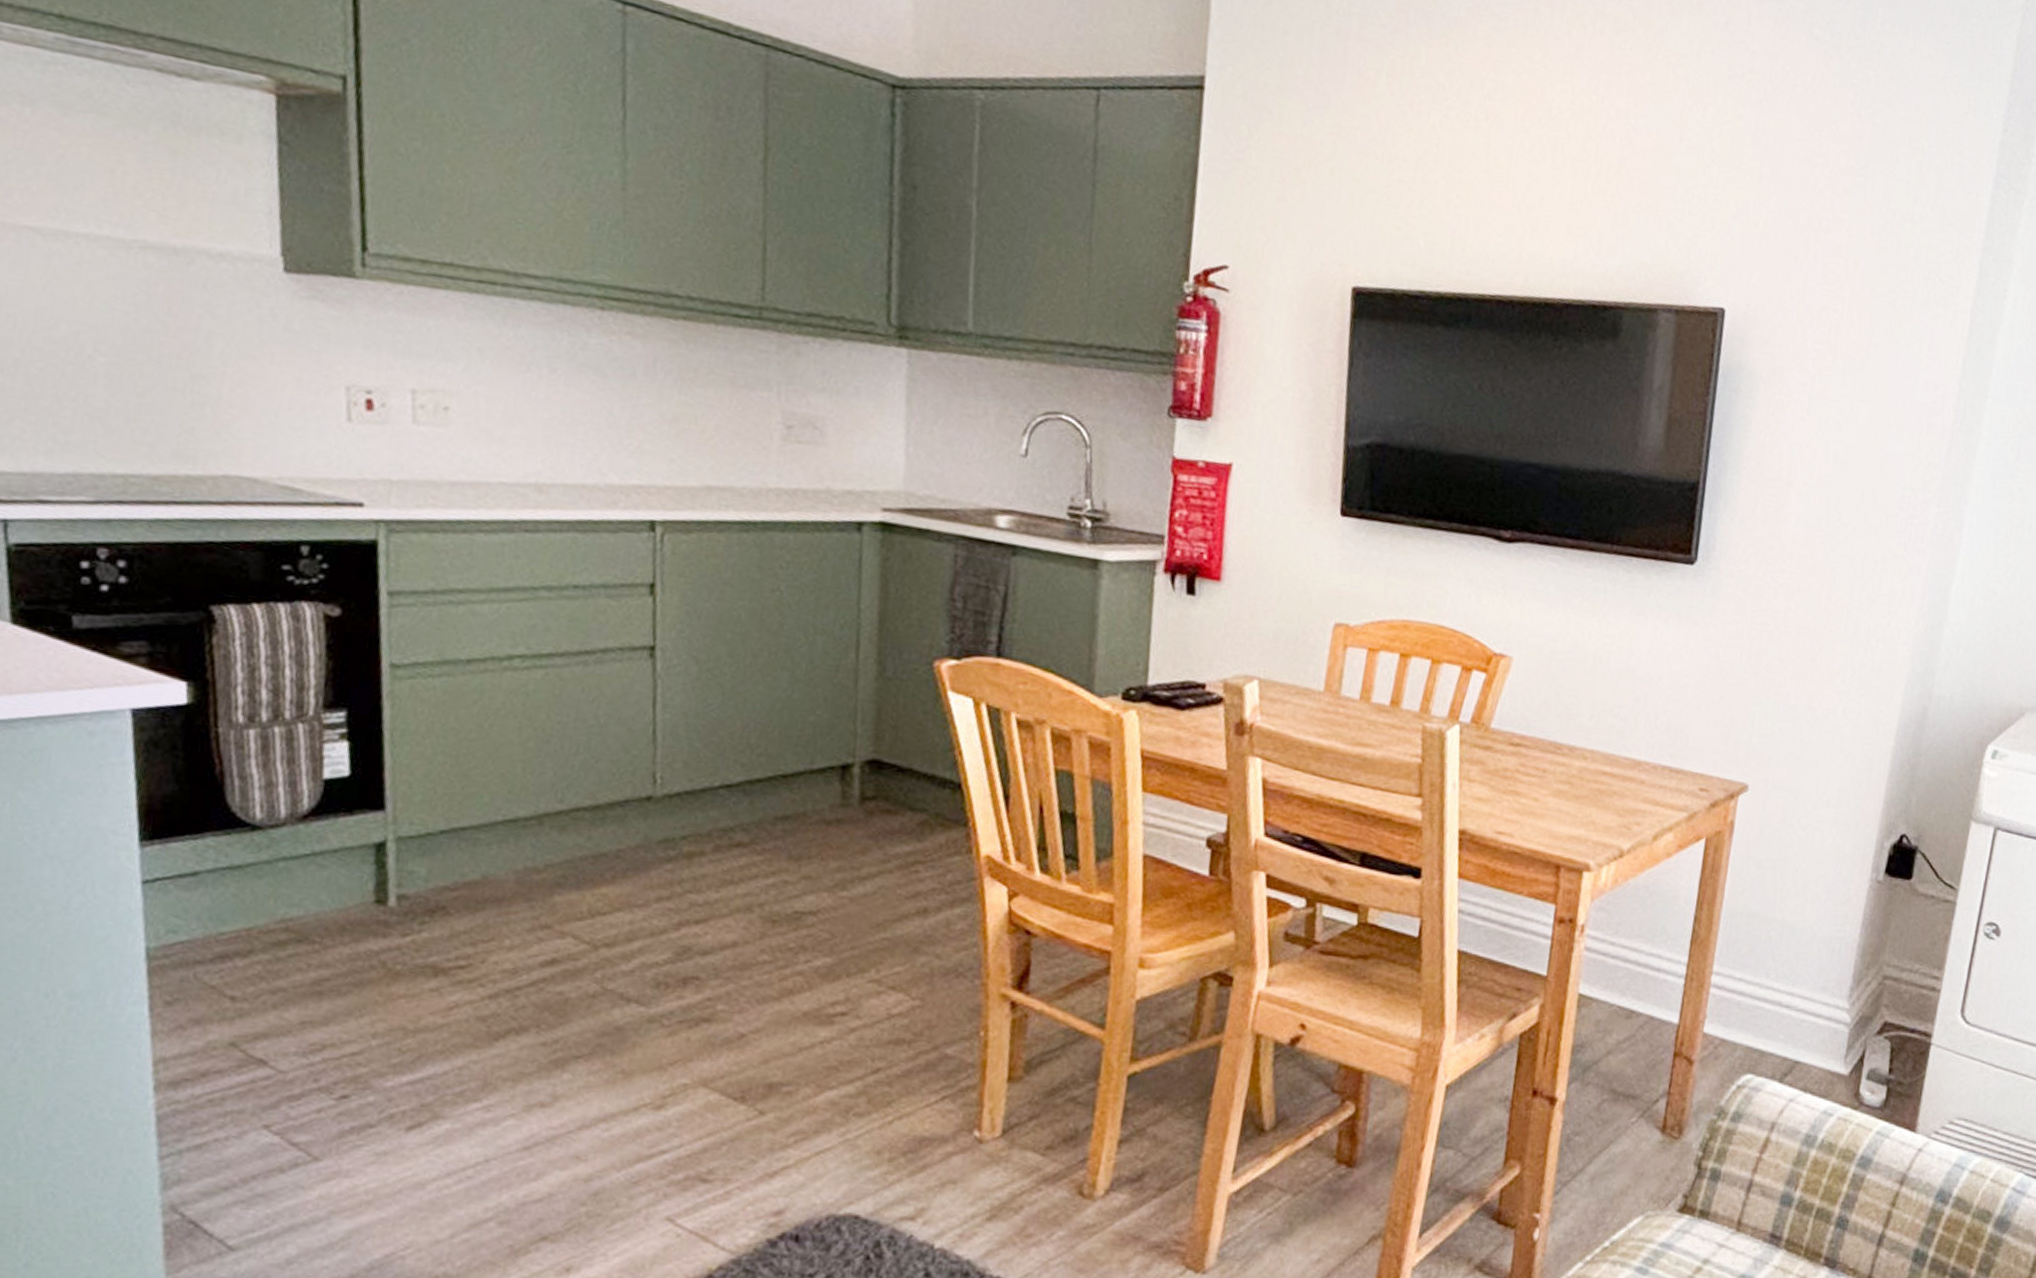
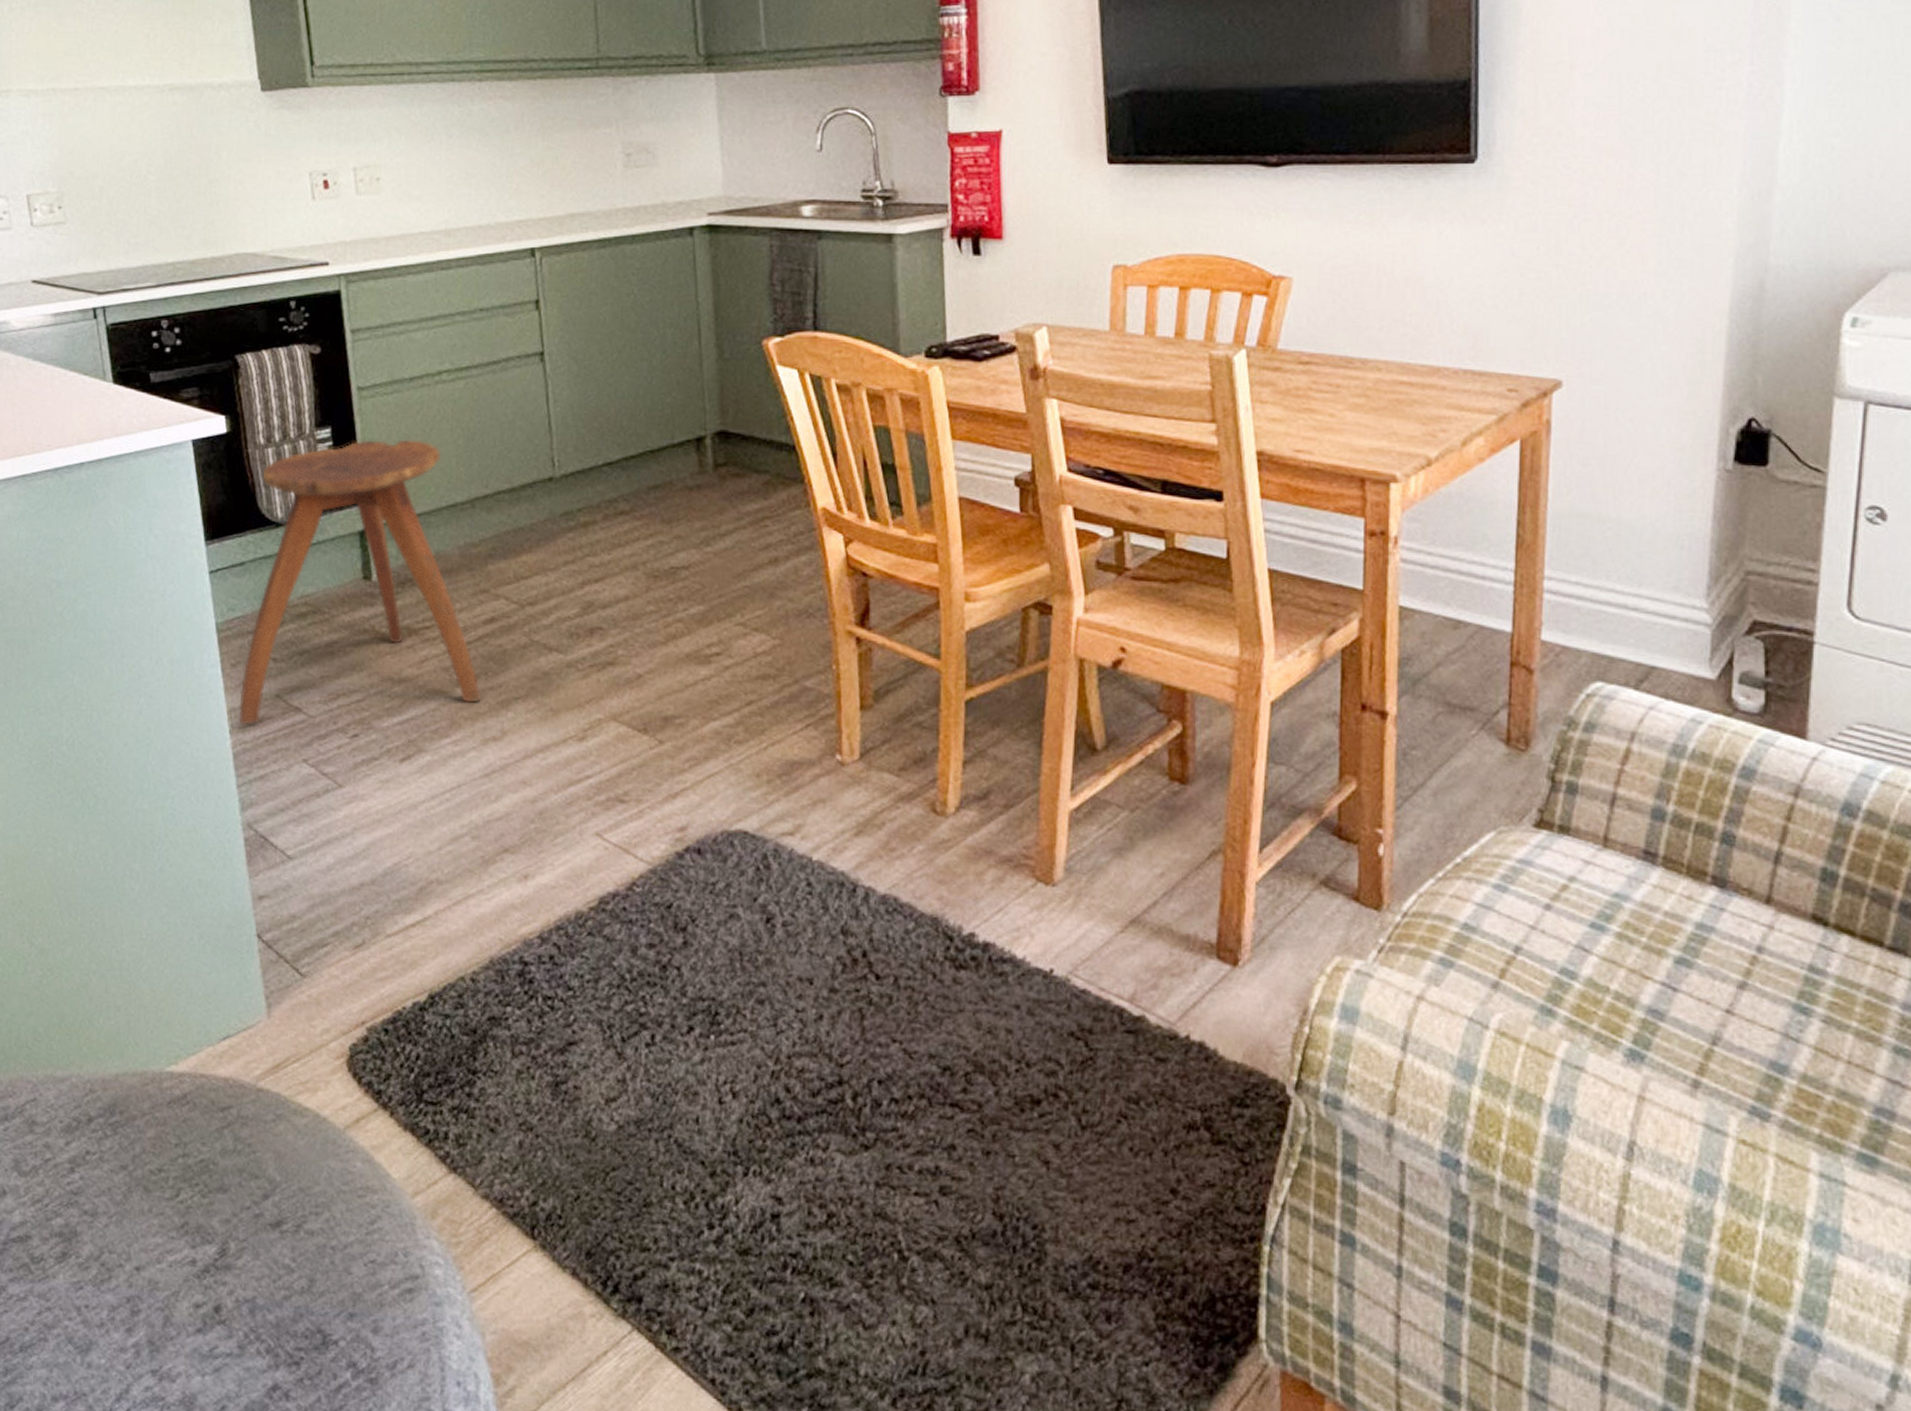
stool: none [169,730,530,1080] -> present [239,439,482,725]

